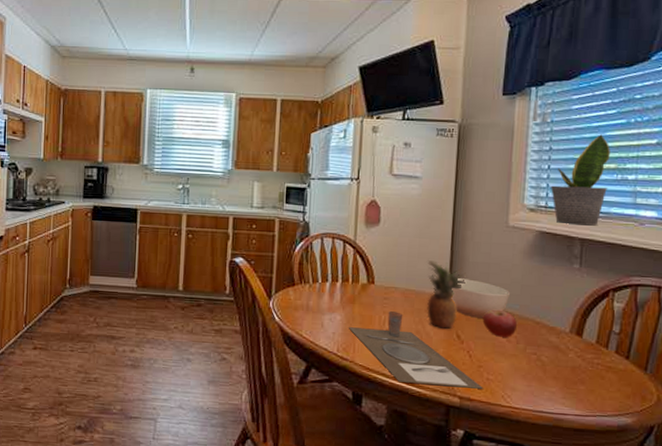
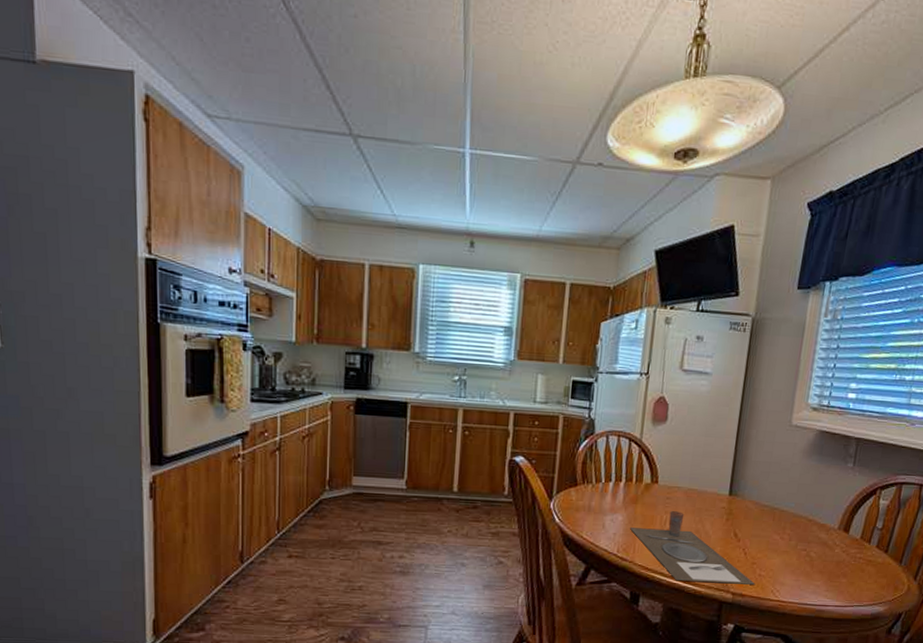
fruit: present [427,259,467,329] -> none [707,458,749,527]
bowl: present [451,277,511,318] -> none [731,476,788,517]
fruit: present [482,309,517,338] -> none [759,507,791,535]
potted plant: present [550,134,610,226] -> none [833,333,893,426]

